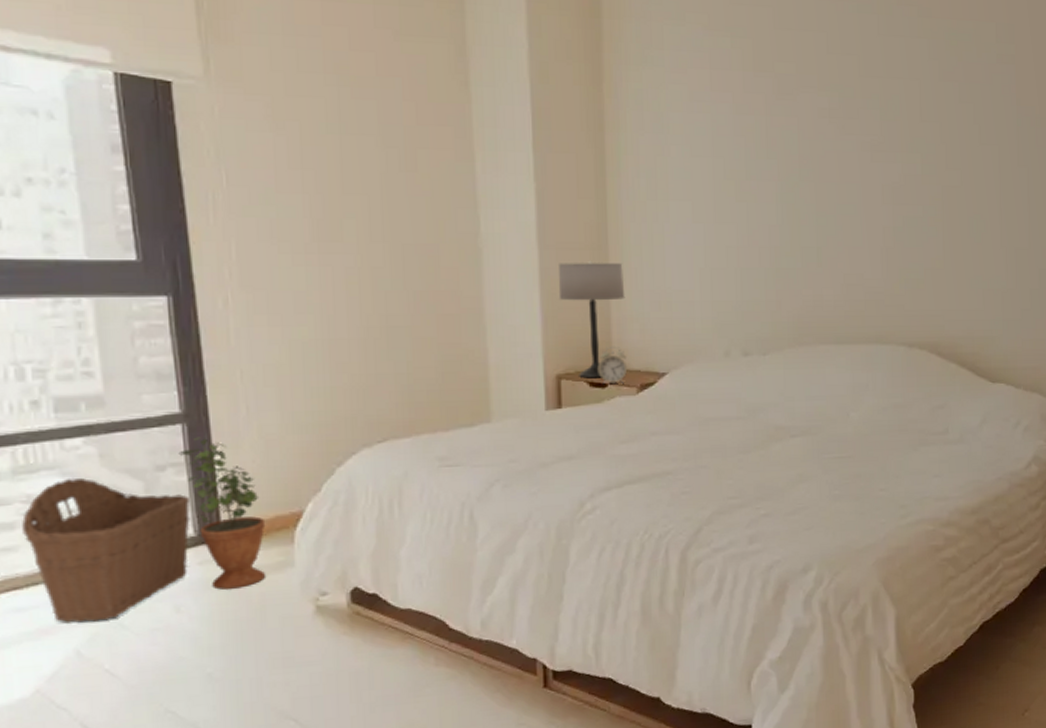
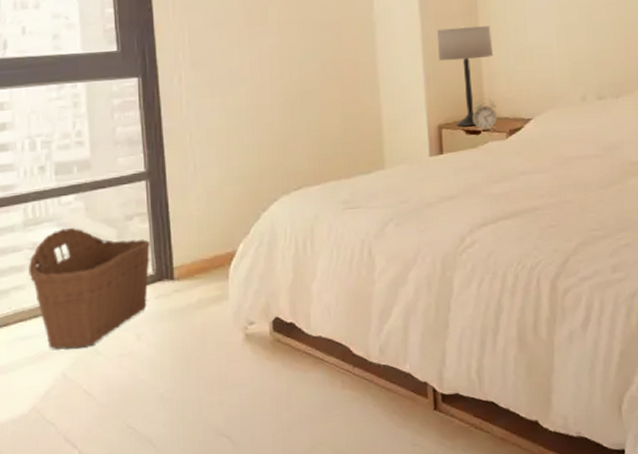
potted plant: present [178,437,266,590] -> none [143,191,207,320]

